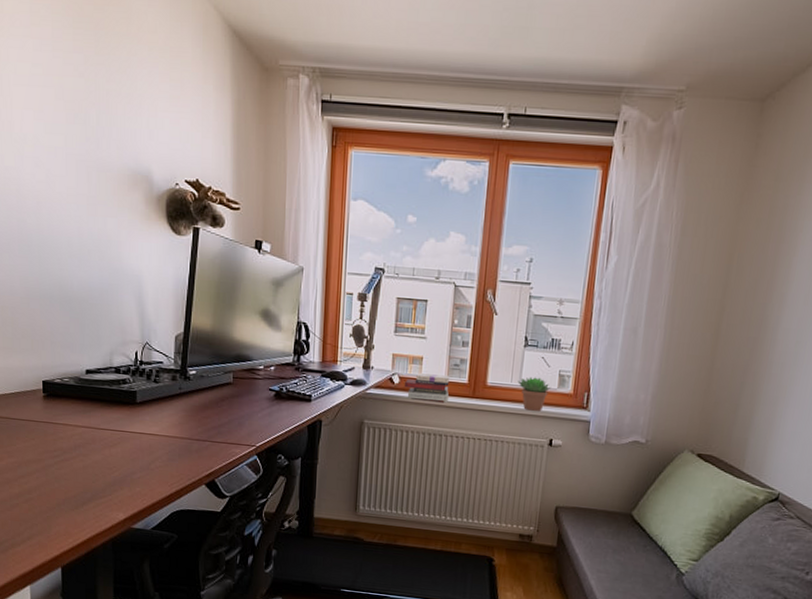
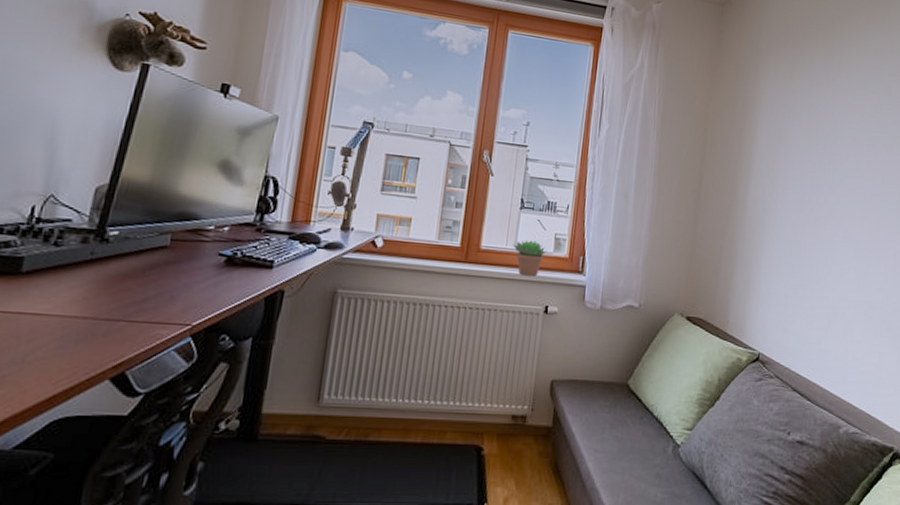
books: present [404,373,450,404] -> none [388,236,441,269]

